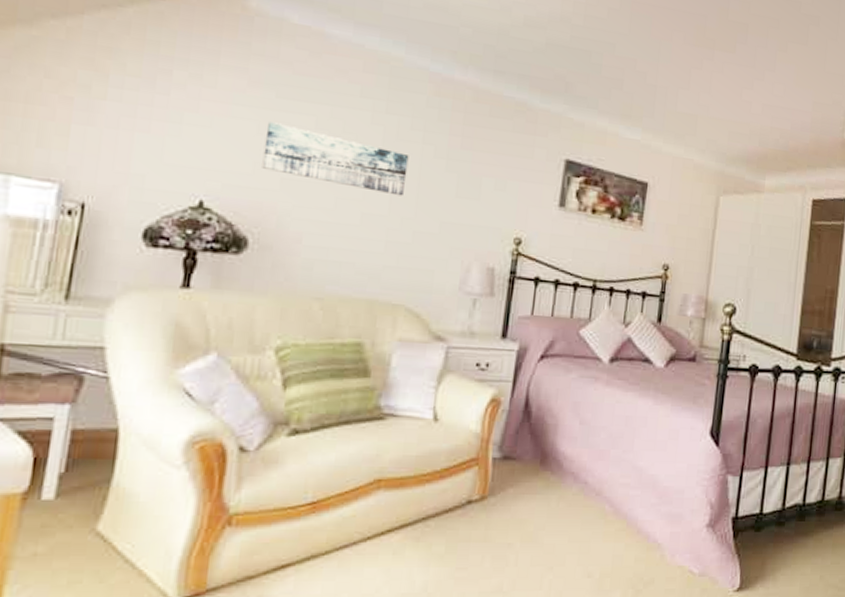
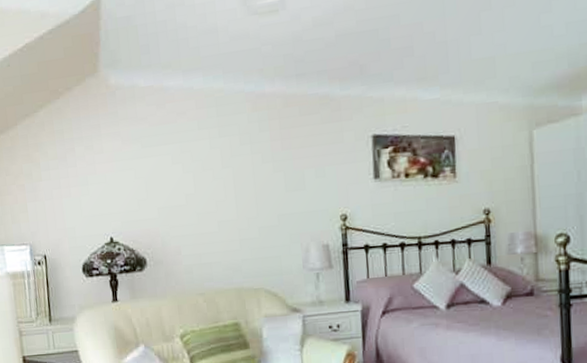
wall art: present [262,122,409,196] -> none [140,166,246,205]

